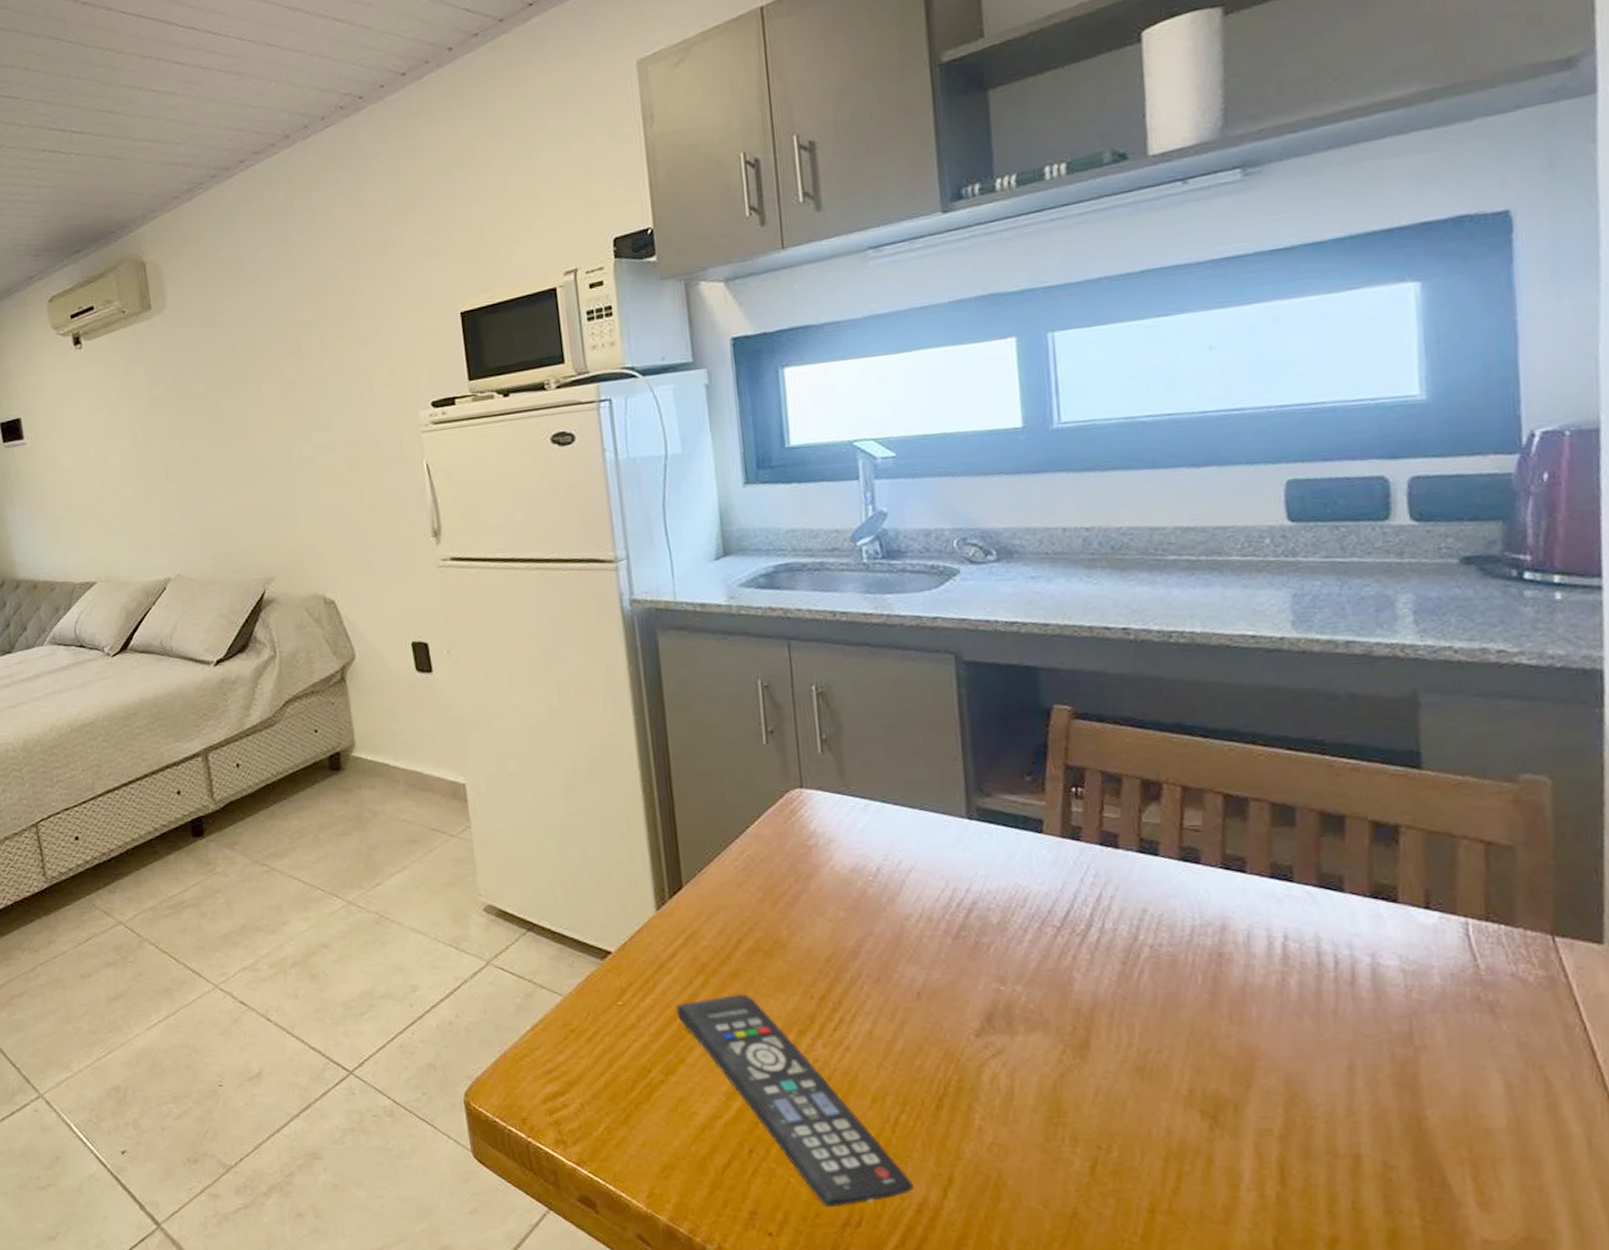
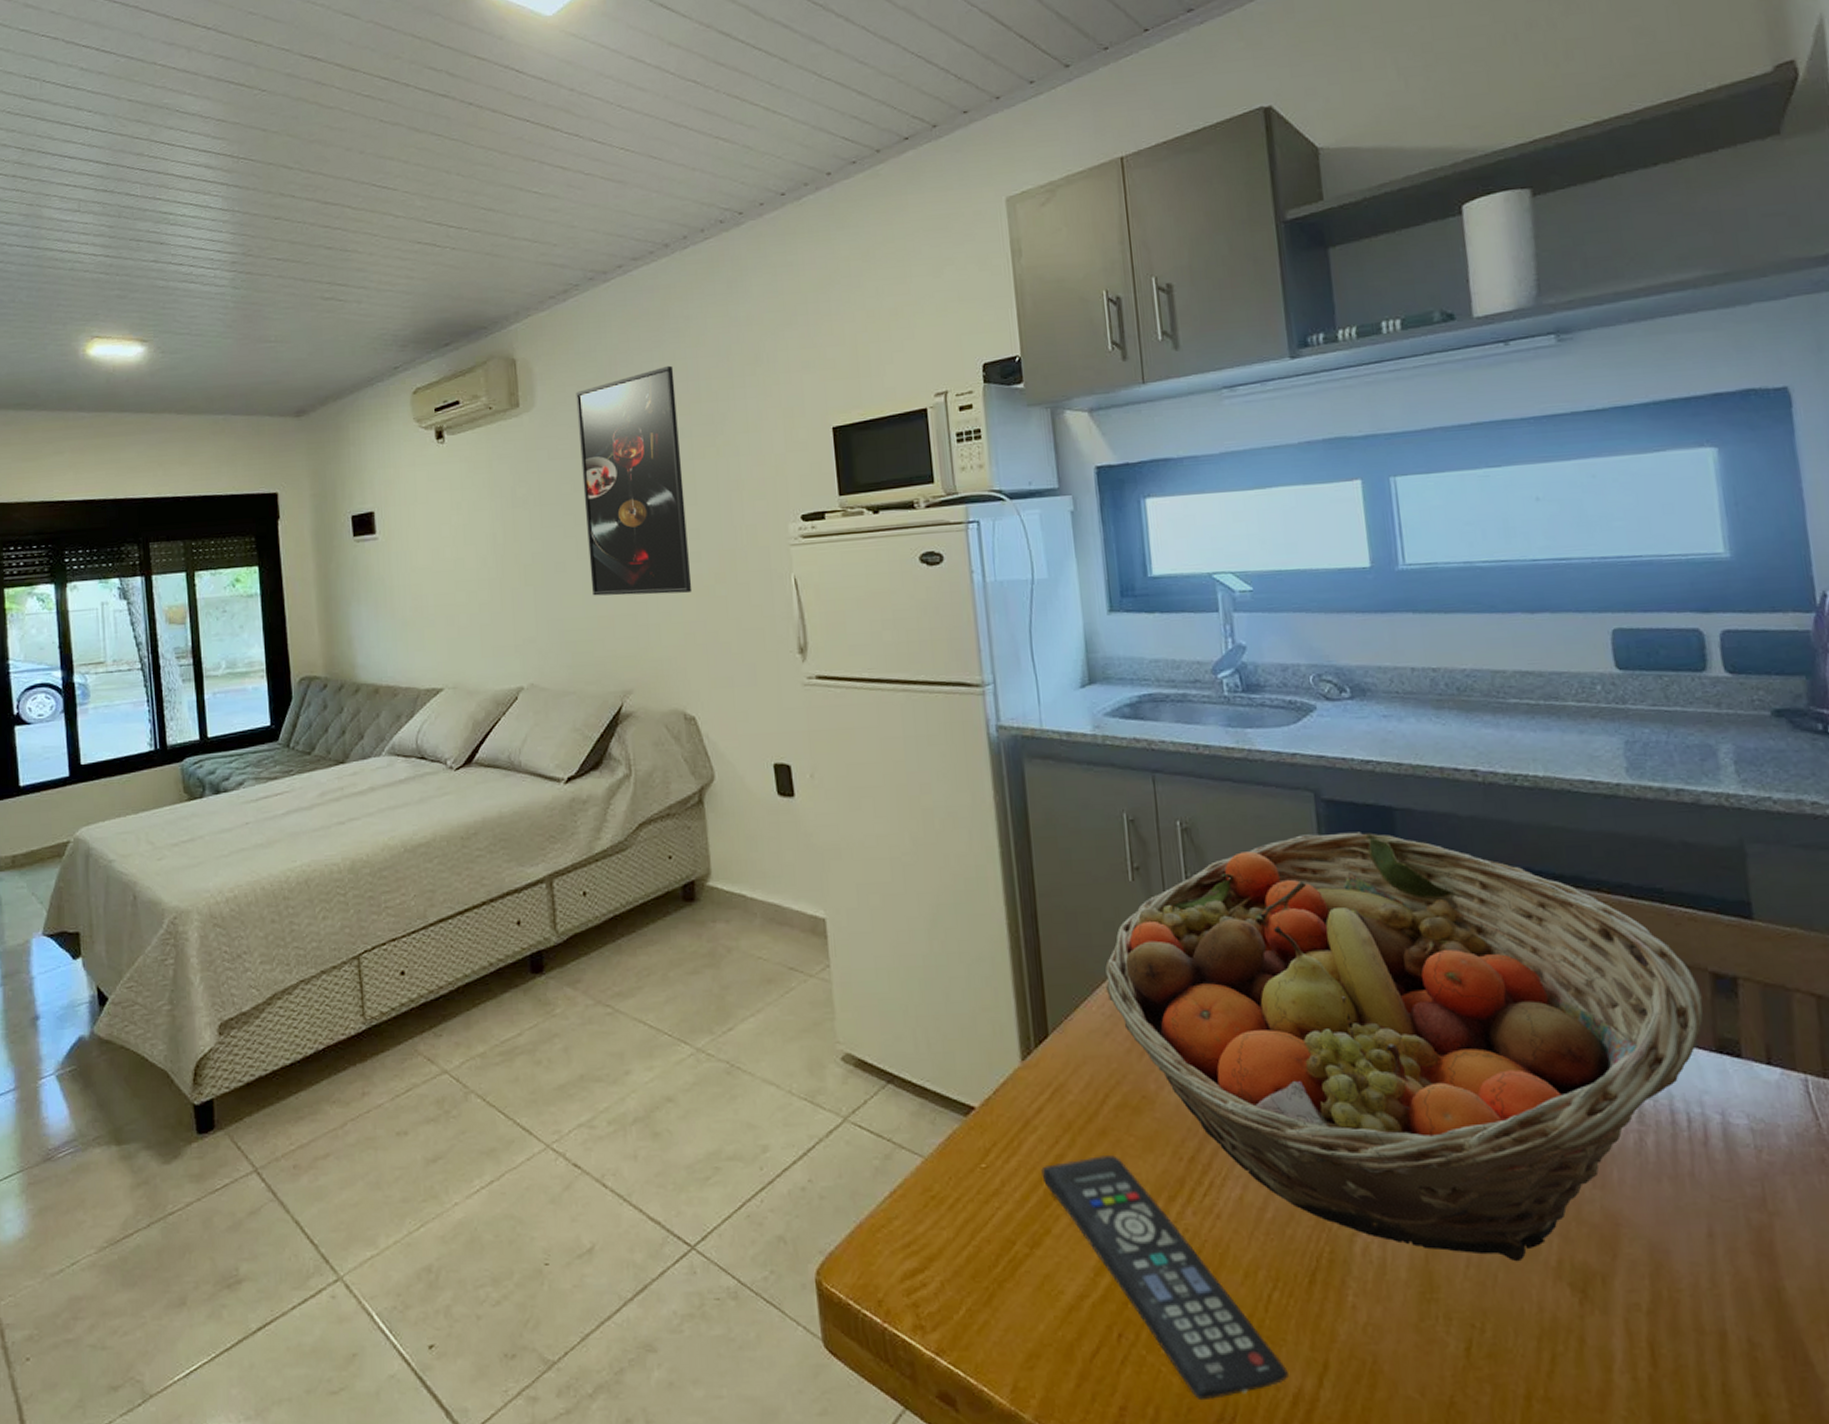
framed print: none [205,259,327,490] -> present [576,365,692,596]
fruit basket: none [738,691,1361,1091] -> present [1105,831,1704,1262]

